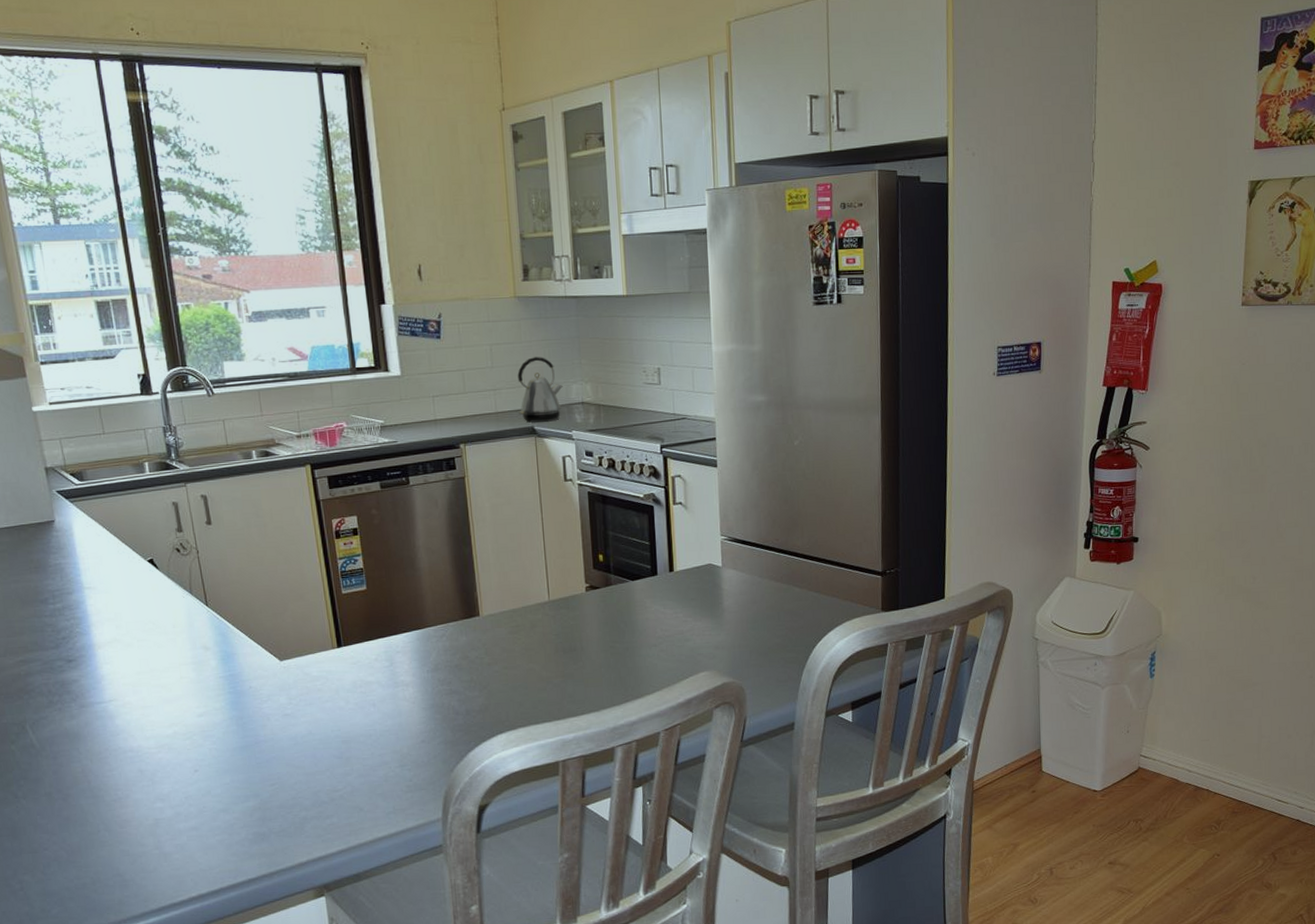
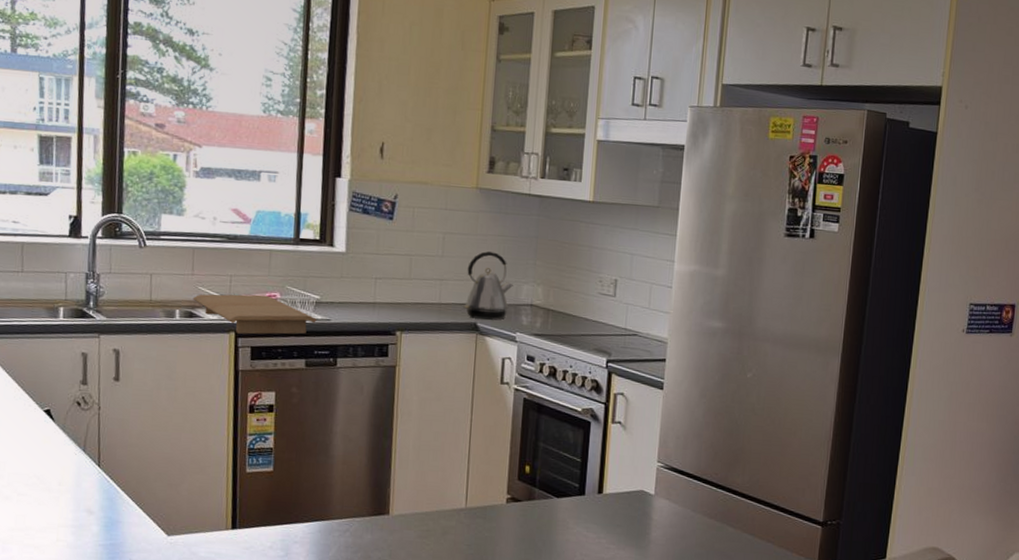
cutting board: none [266,426,384,466] -> present [192,294,317,335]

